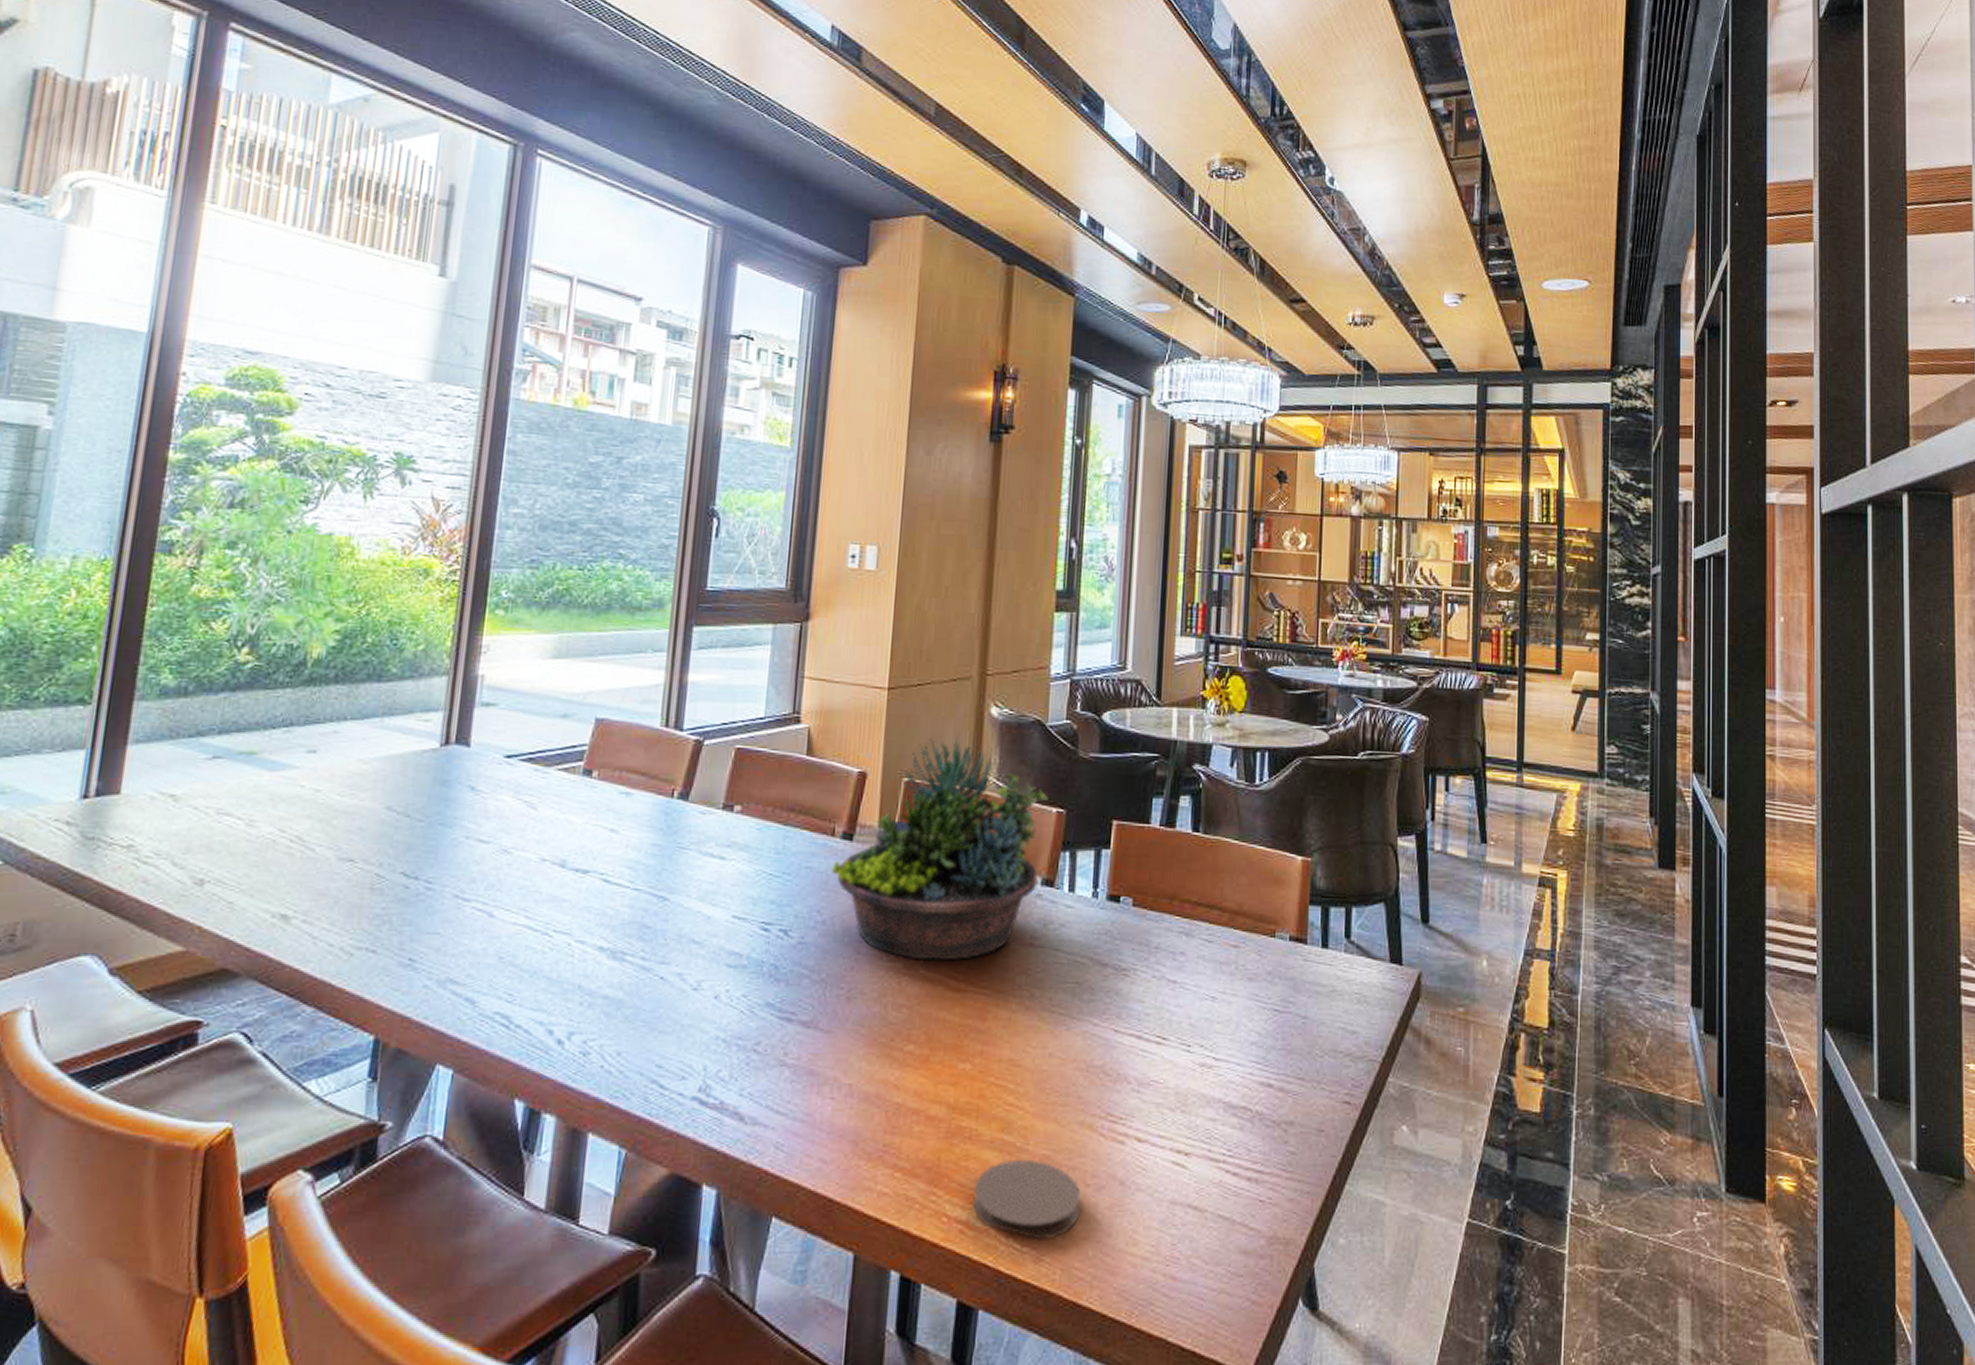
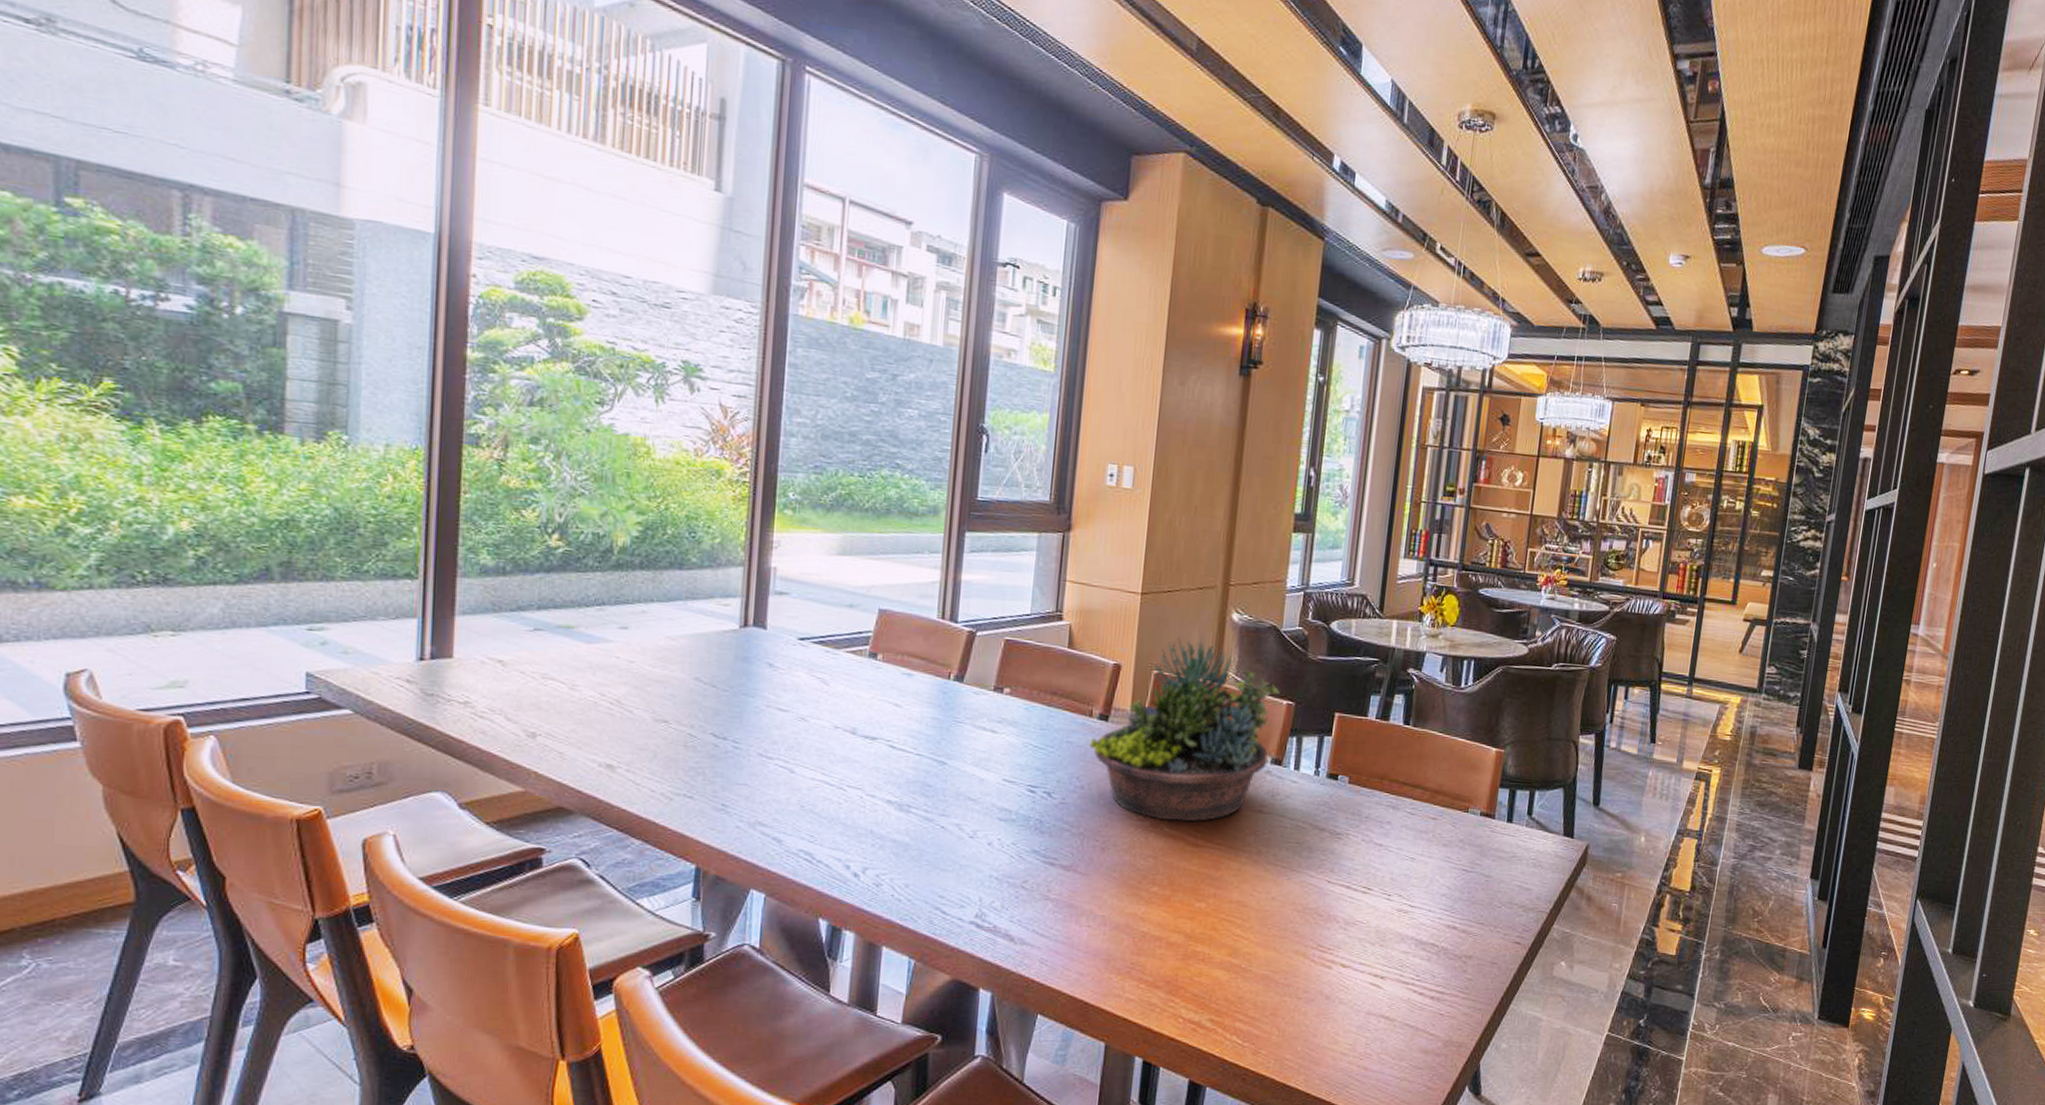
coaster: present [973,1159,1081,1240] -> none [1204,977,1294,1038]

